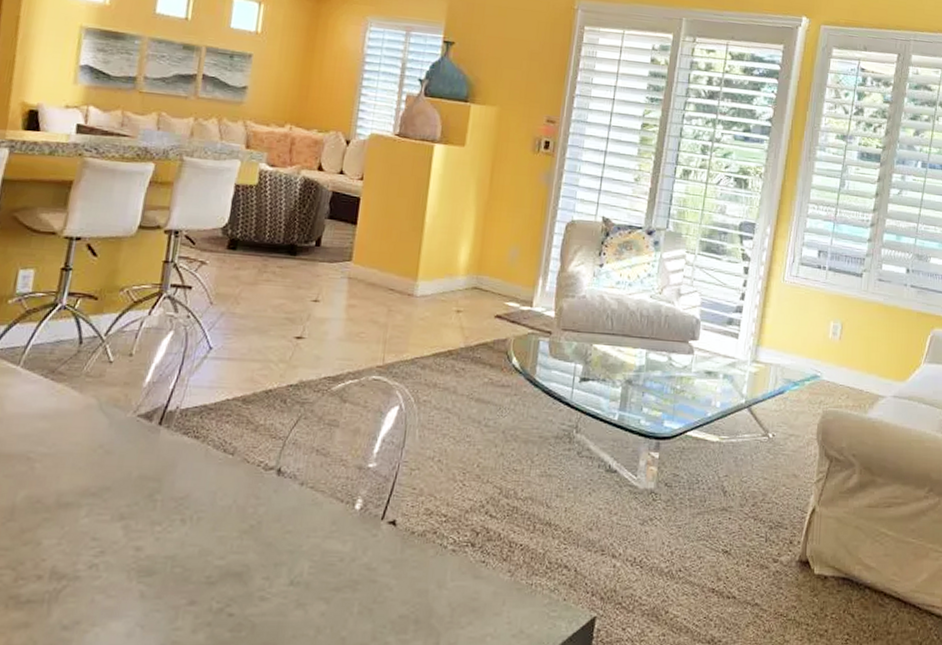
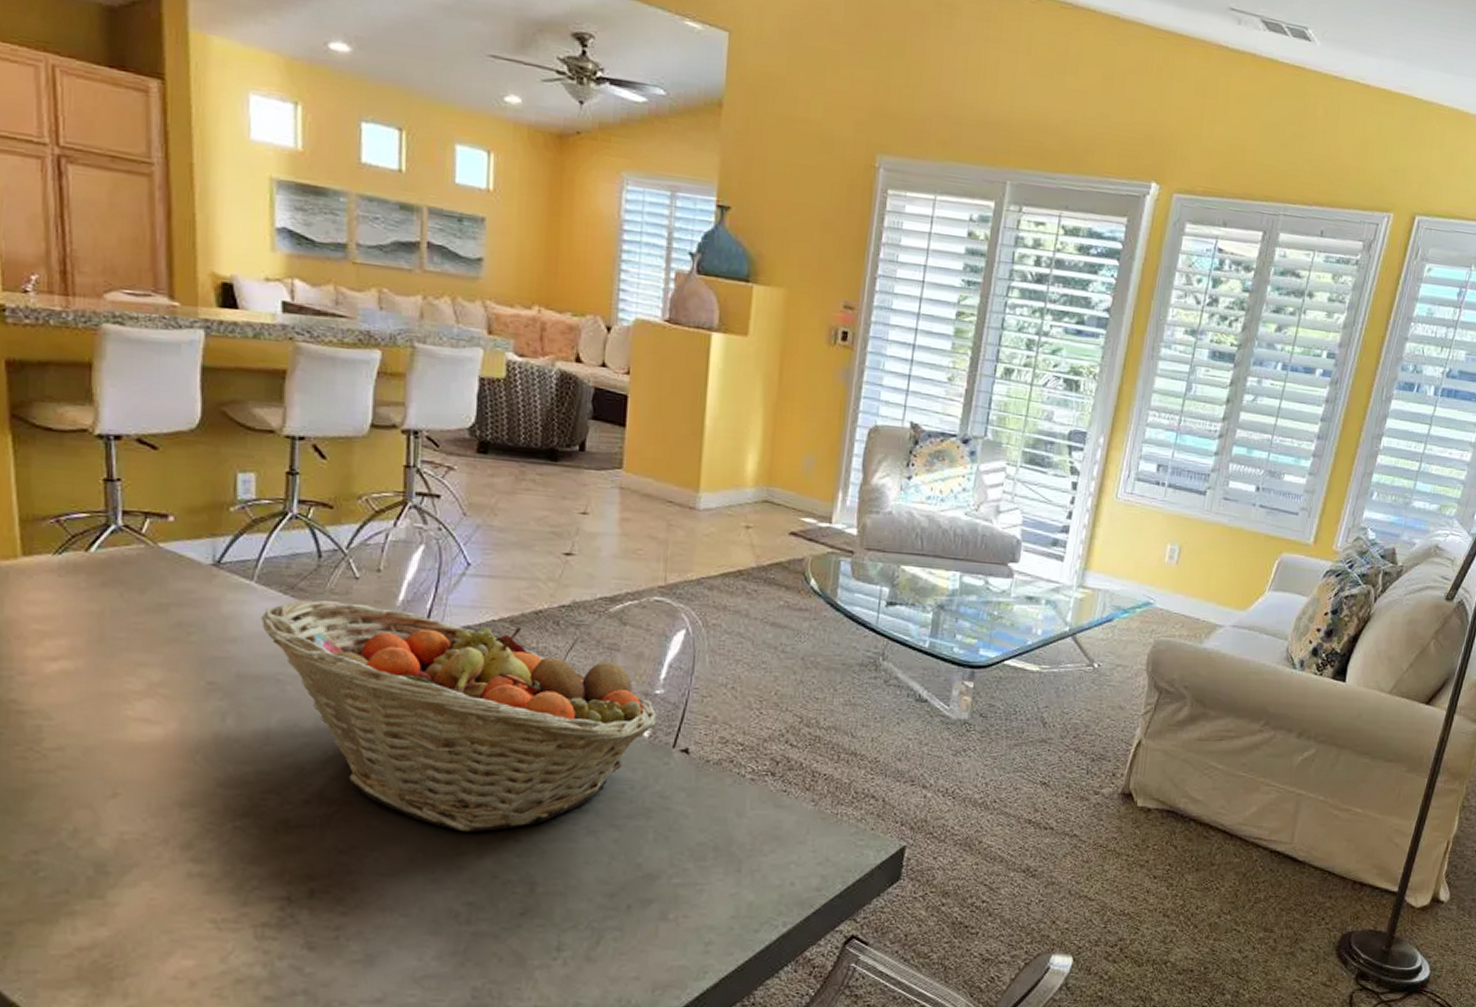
fruit basket: none [20,382,368,606] -> present [260,600,657,832]

